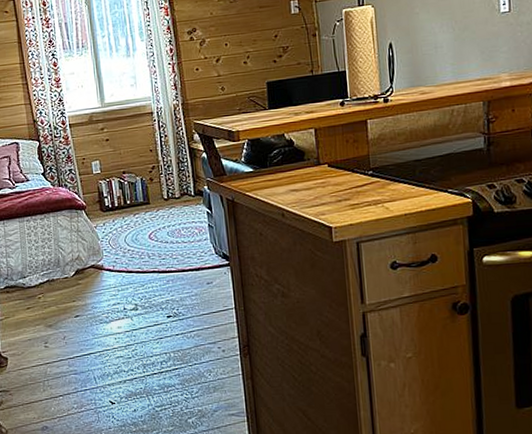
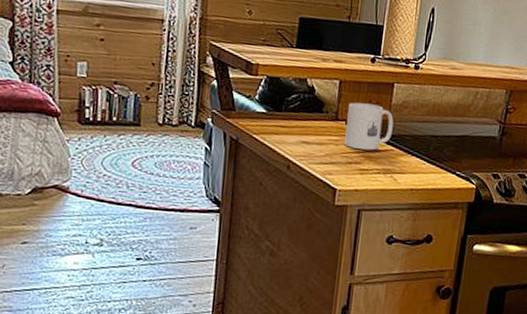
mug: none [328,143,375,187] -> present [344,102,394,150]

